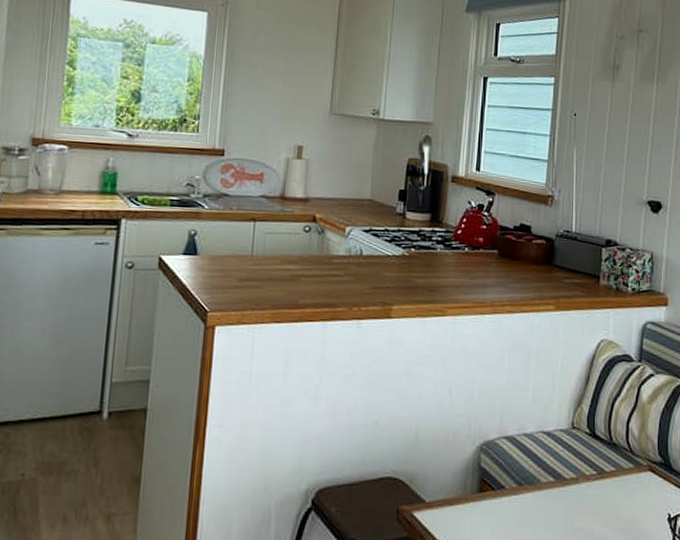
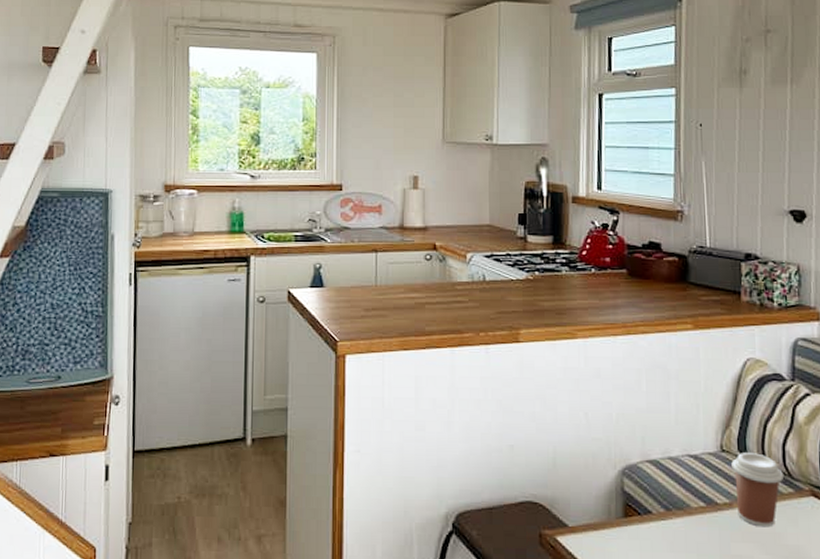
coffee cup: none [580,430,627,501] -> present [731,453,785,528]

